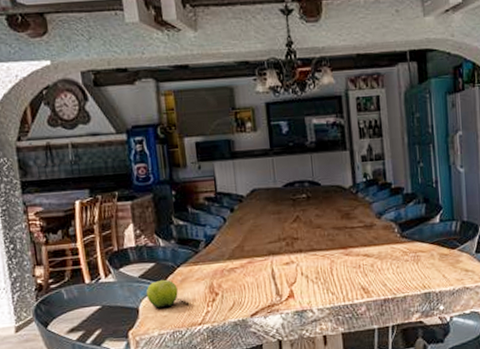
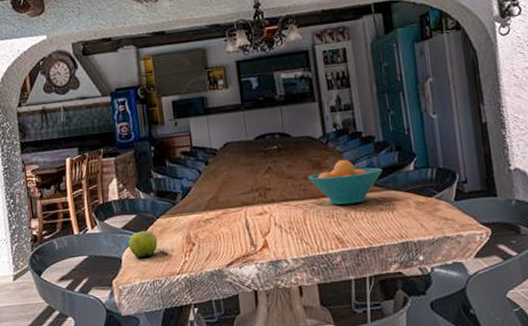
fruit bowl: none [336,210,409,256] -> present [308,159,382,205]

